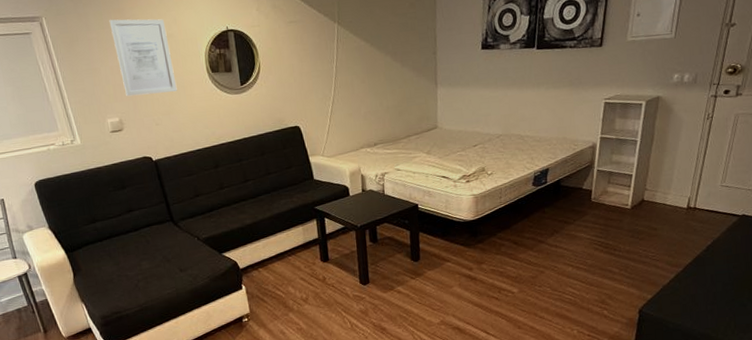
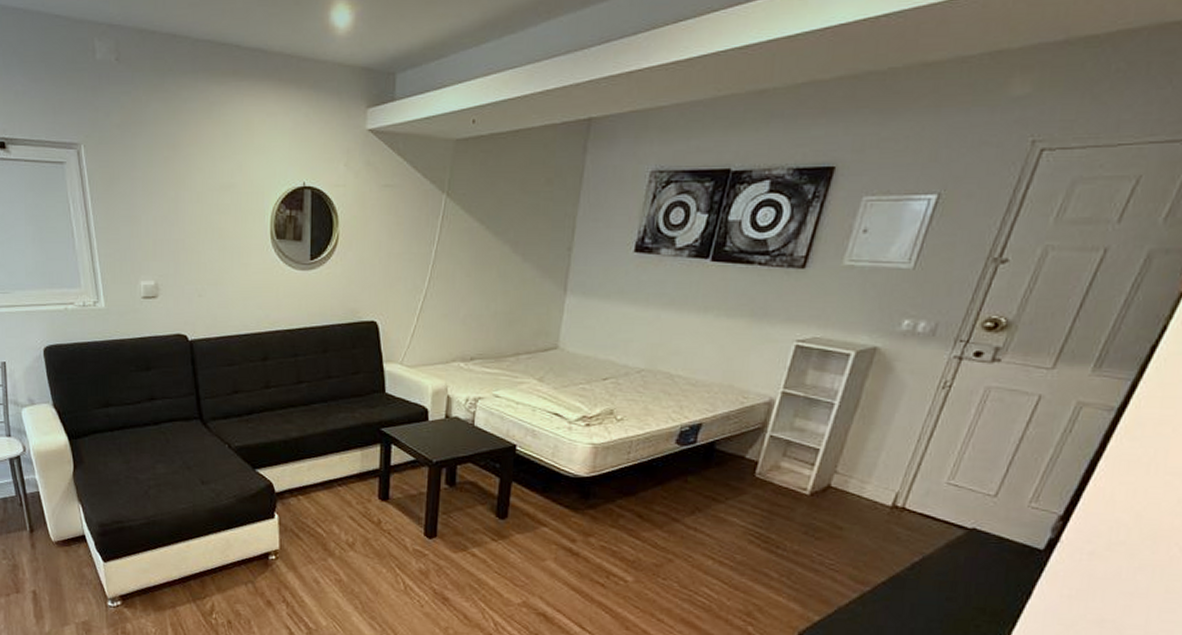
wall art: present [109,19,177,97] -> none [160,156,231,257]

